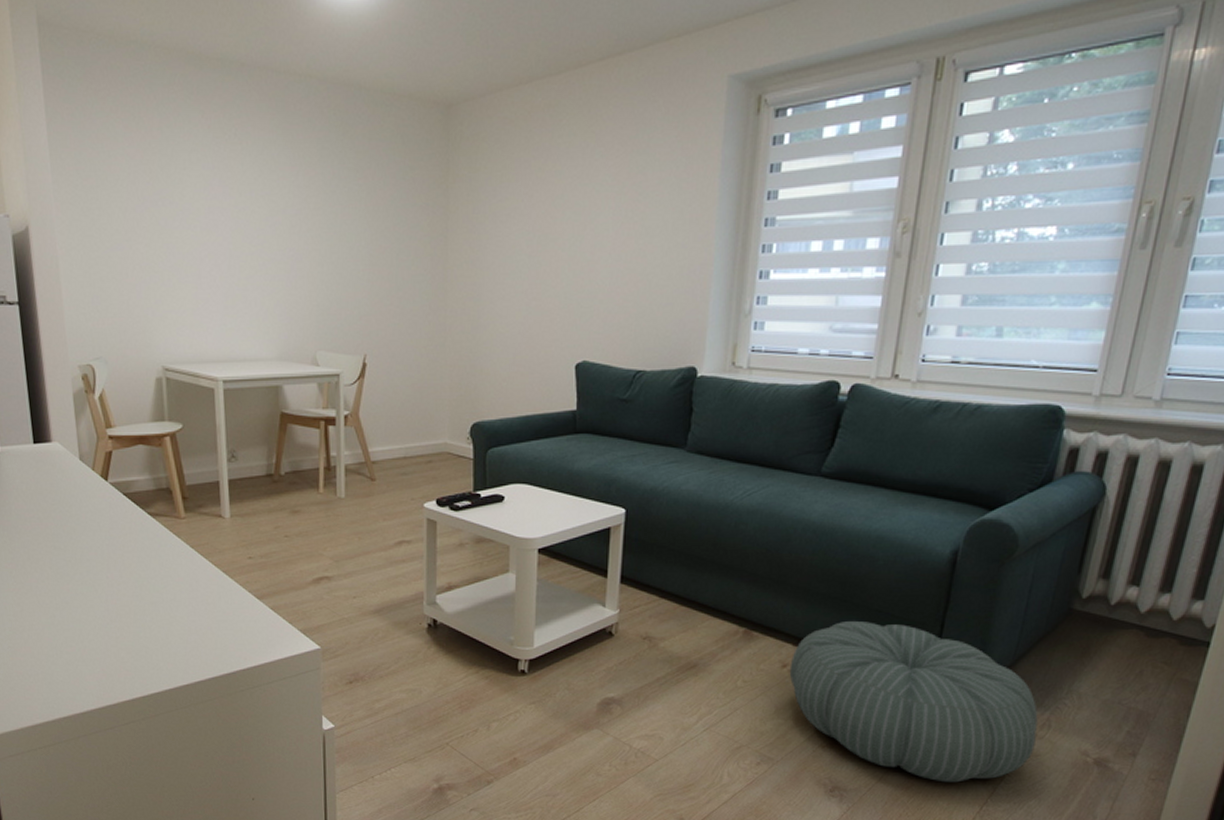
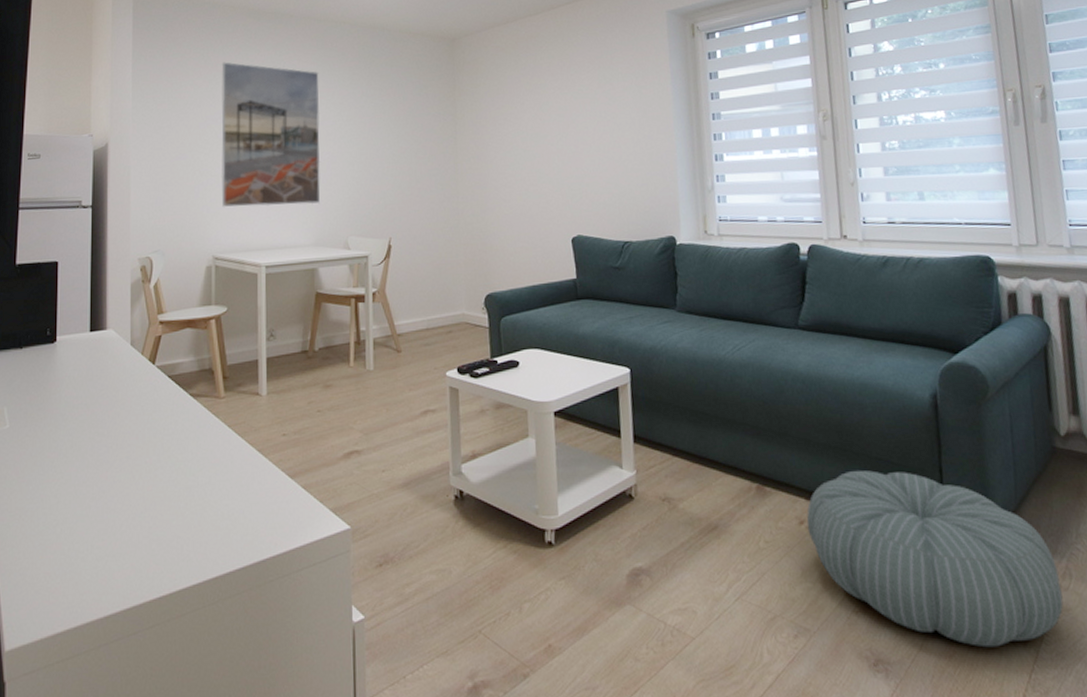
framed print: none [157,125,284,312] -> present [221,62,321,207]

